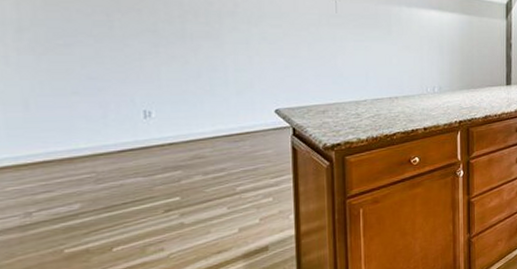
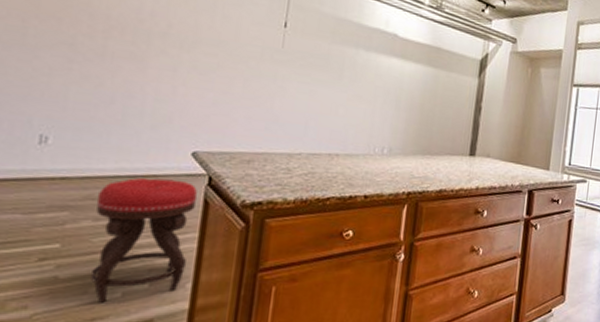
stool: none [202,134,287,239] -> present [89,177,198,303]

